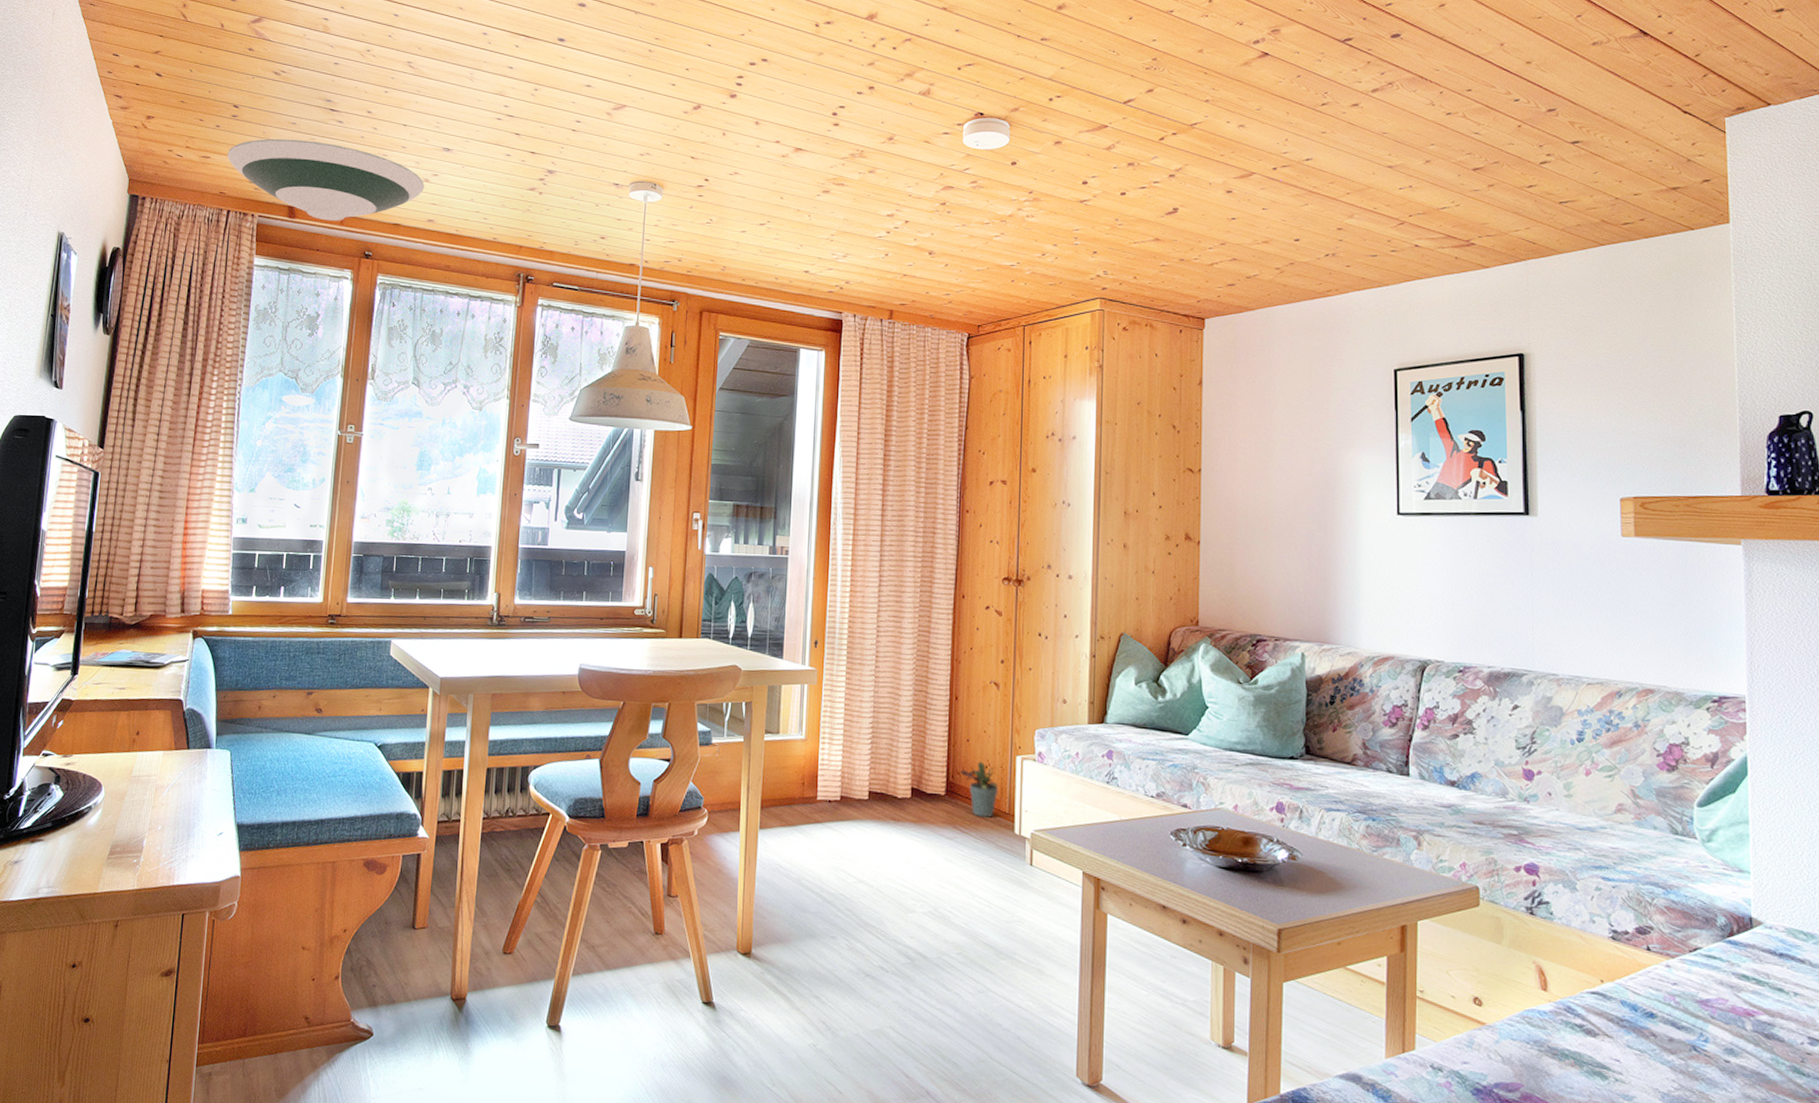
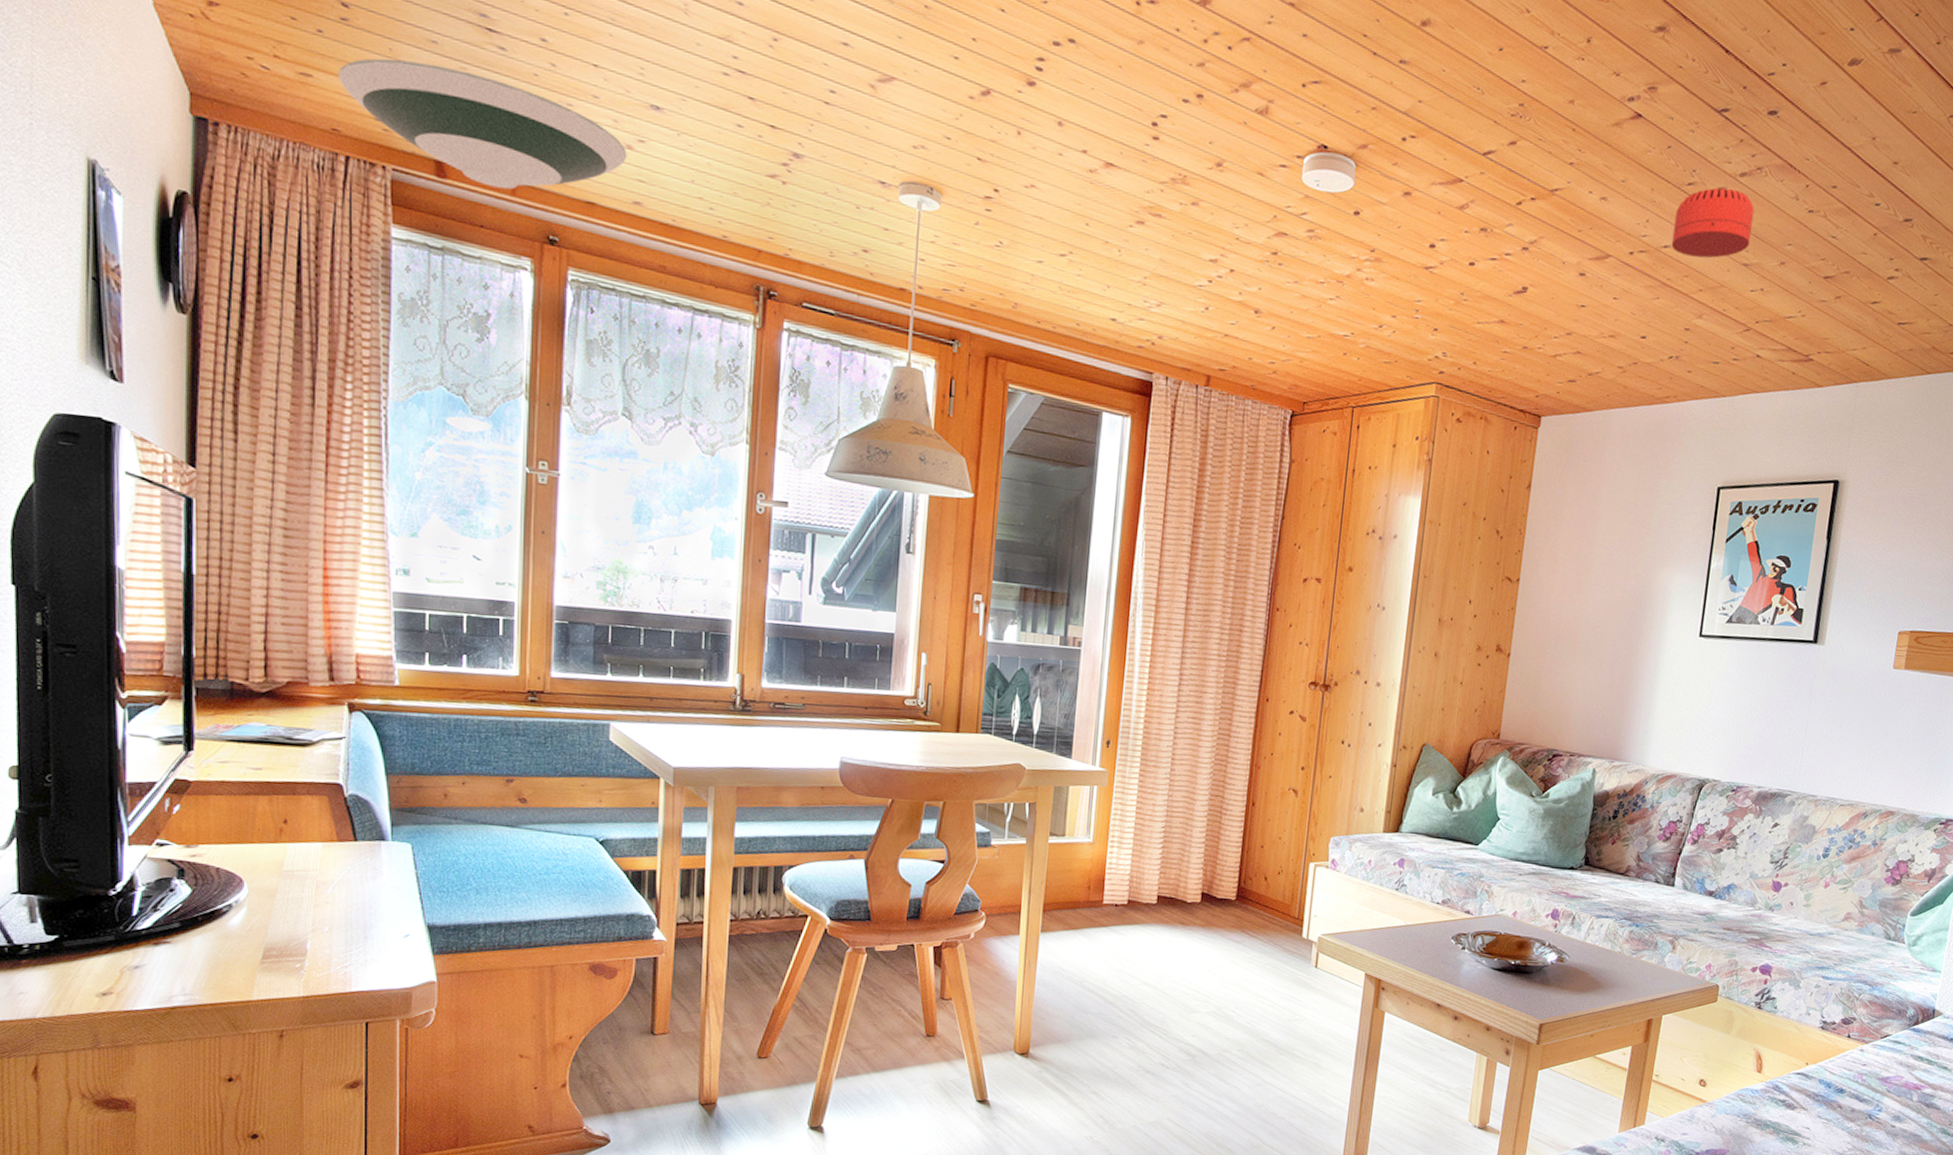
potted plant: present [960,761,999,818] -> none [1252,867,1290,923]
smoke detector: none [1313,104,1392,165] -> present [1671,188,1755,259]

